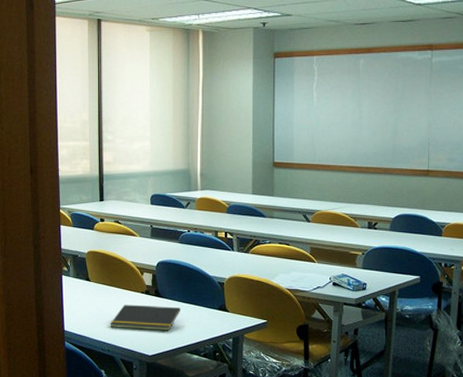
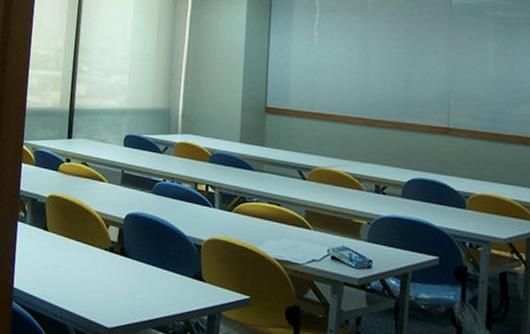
notepad: present [110,304,180,331] -> none [65,262,148,300]

